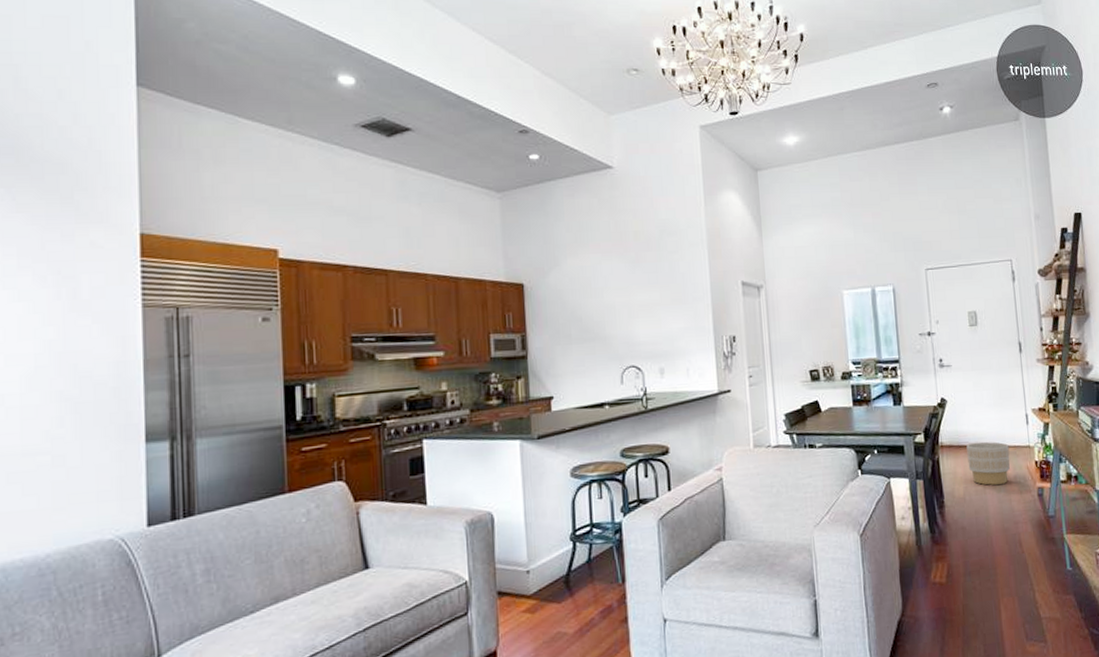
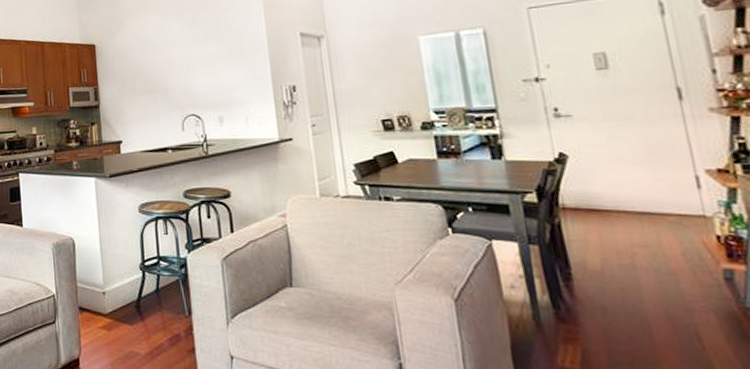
planter: present [966,442,1010,485] -> none [601,206,674,261]

